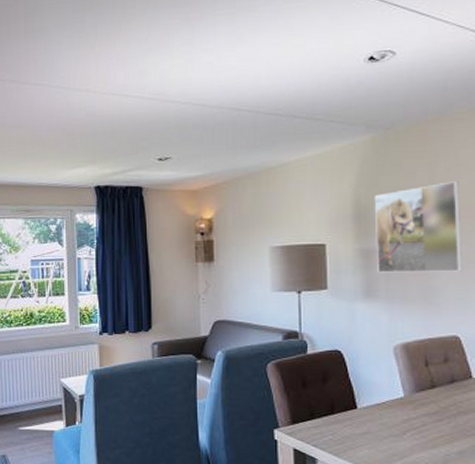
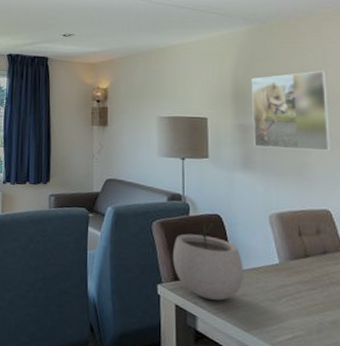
plant pot: none [289,356,366,441] -> present [172,219,243,301]

